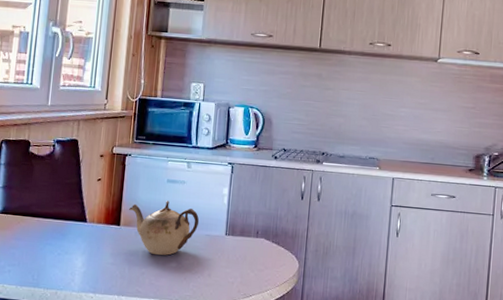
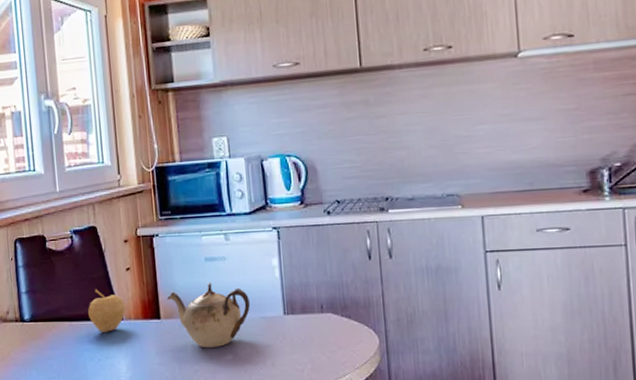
fruit: none [56,193,91,231] -> present [87,289,126,332]

